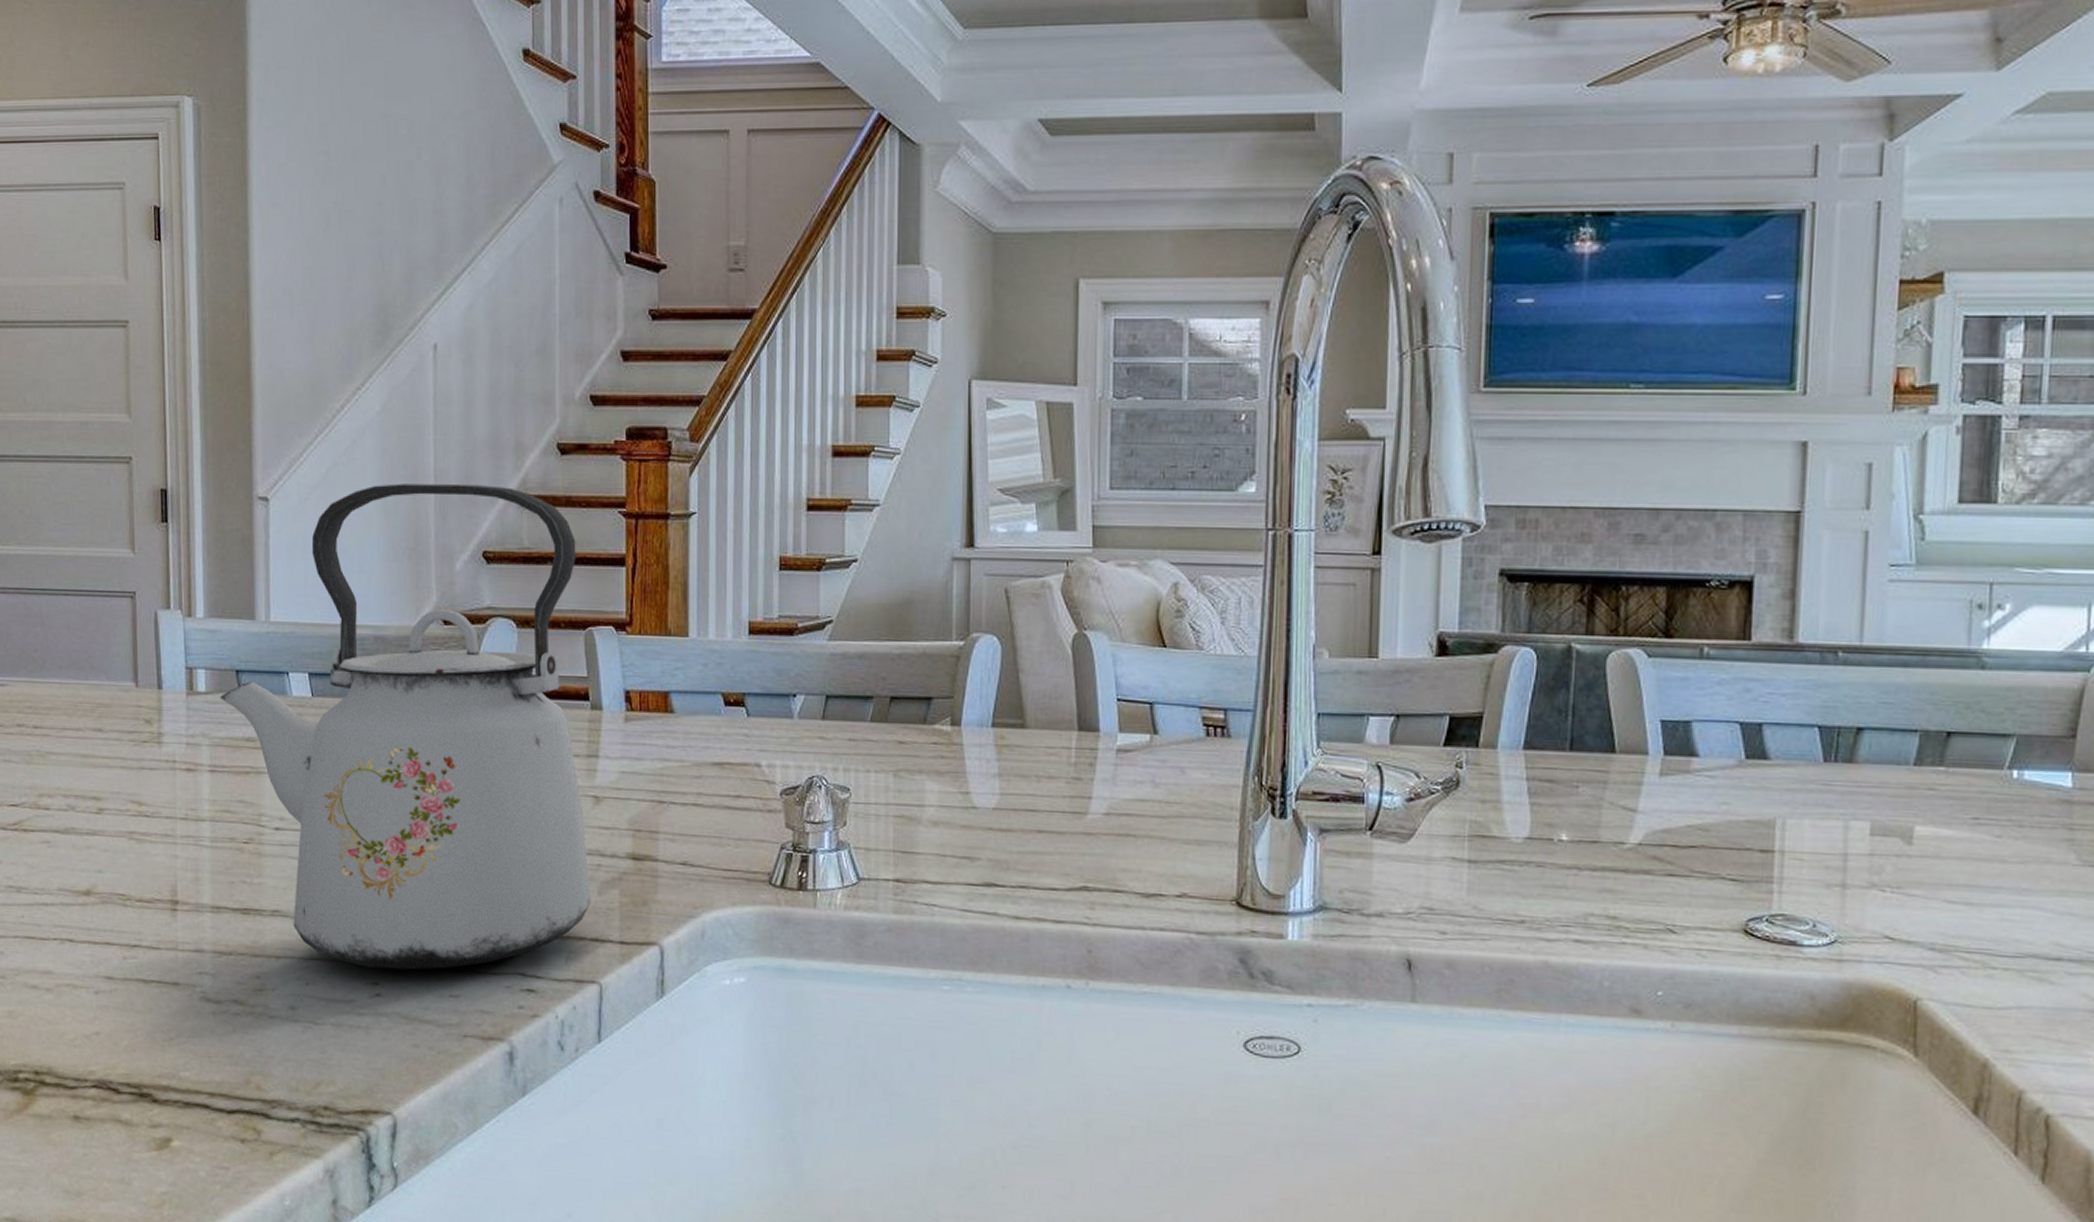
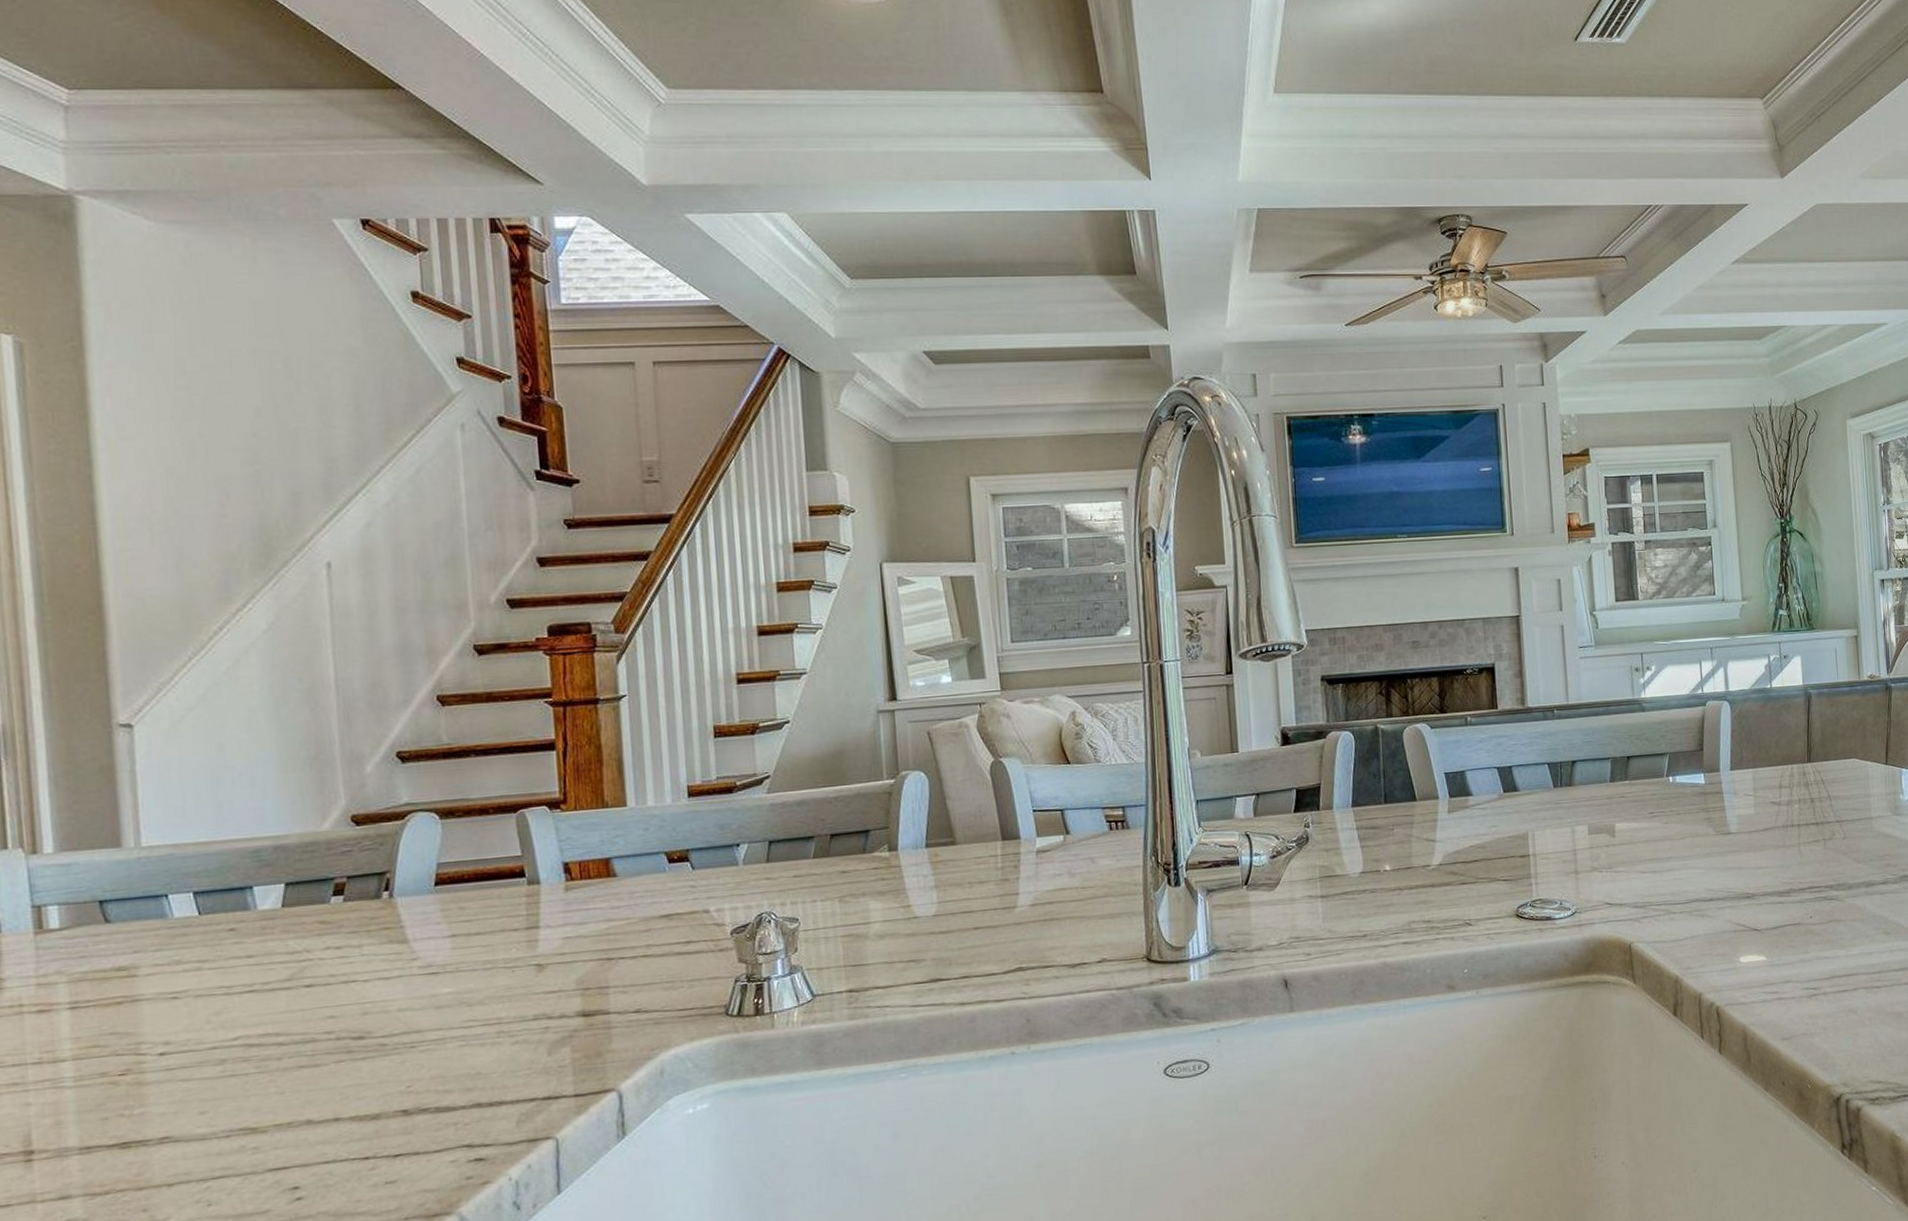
kettle: present [220,483,591,970] -> none [79,689,541,1175]

